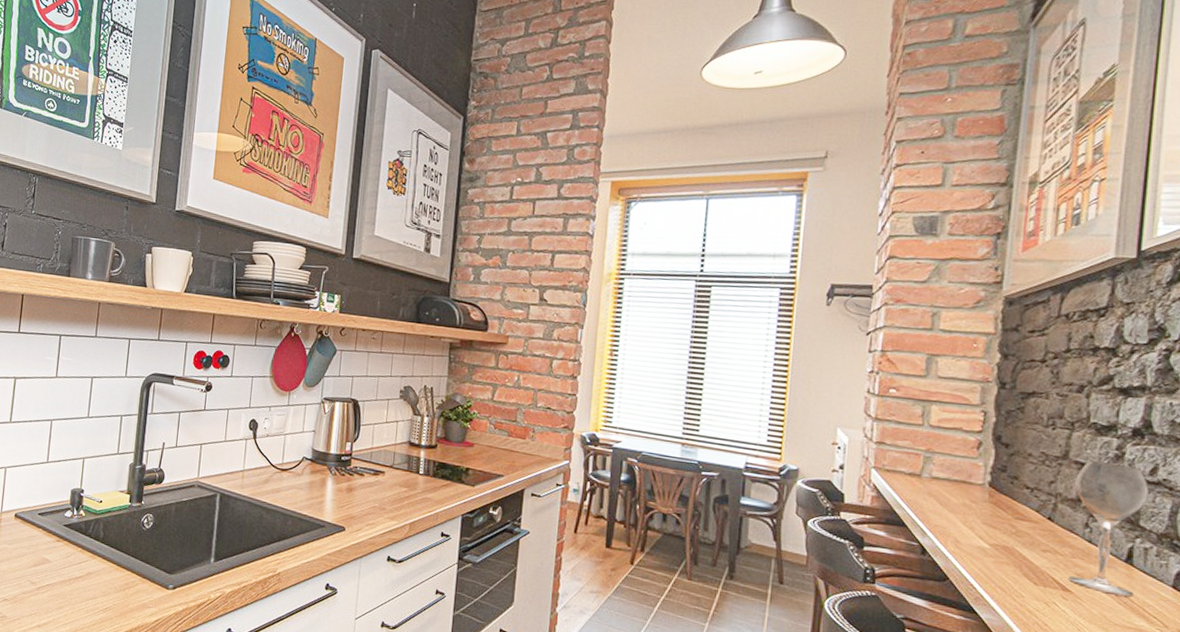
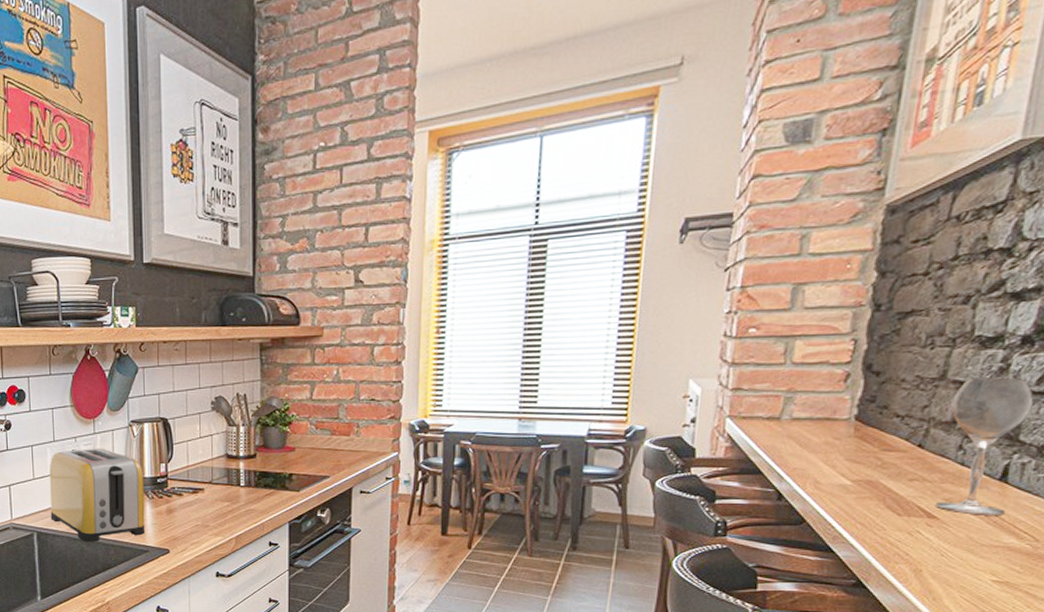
toaster: none [235,417,330,511] -> present [49,448,145,542]

